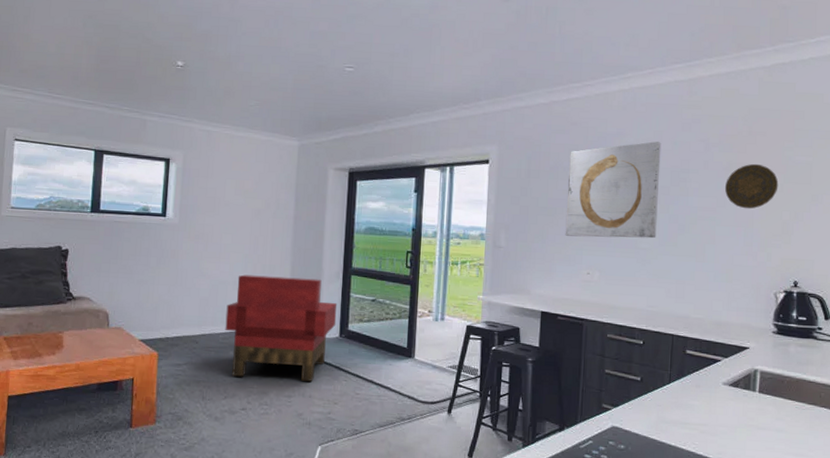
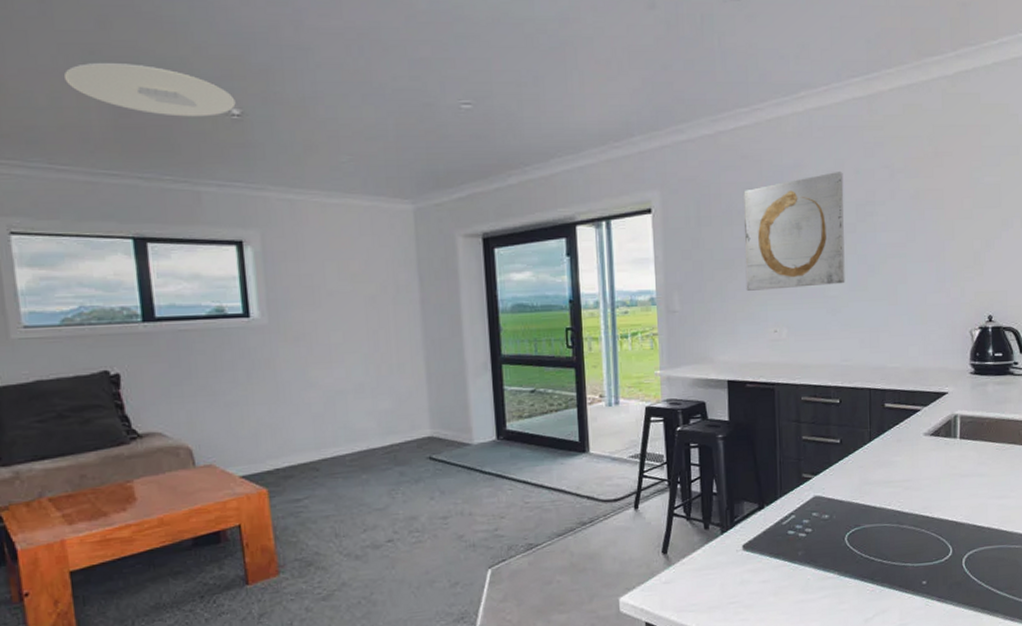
ceiling light: none [70,24,181,66] -> present [65,63,236,117]
armchair: present [225,274,337,382] -> none [349,374,491,504]
decorative plate: present [725,163,779,209] -> none [914,188,968,241]

